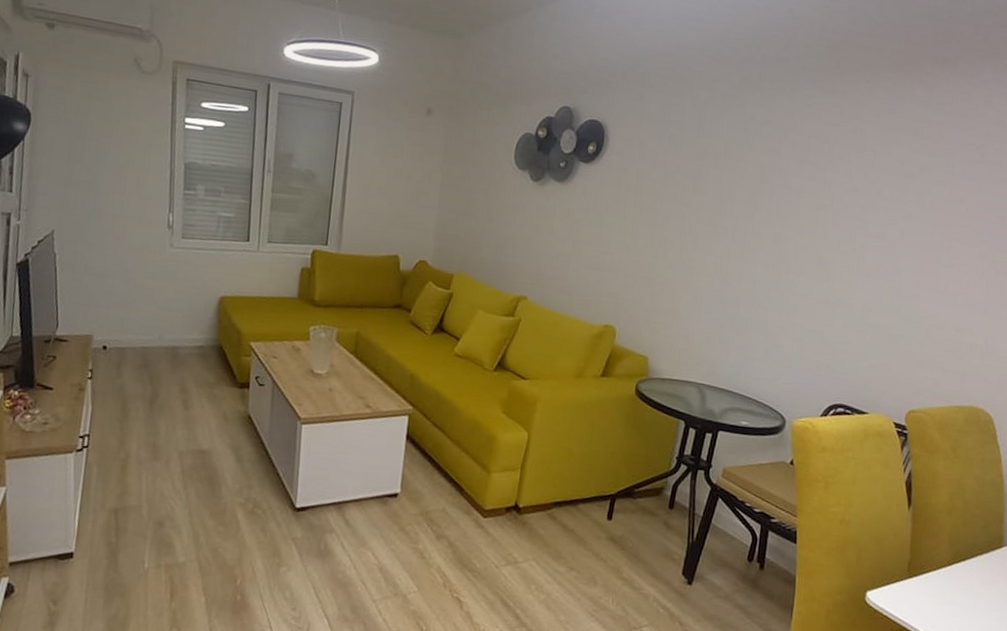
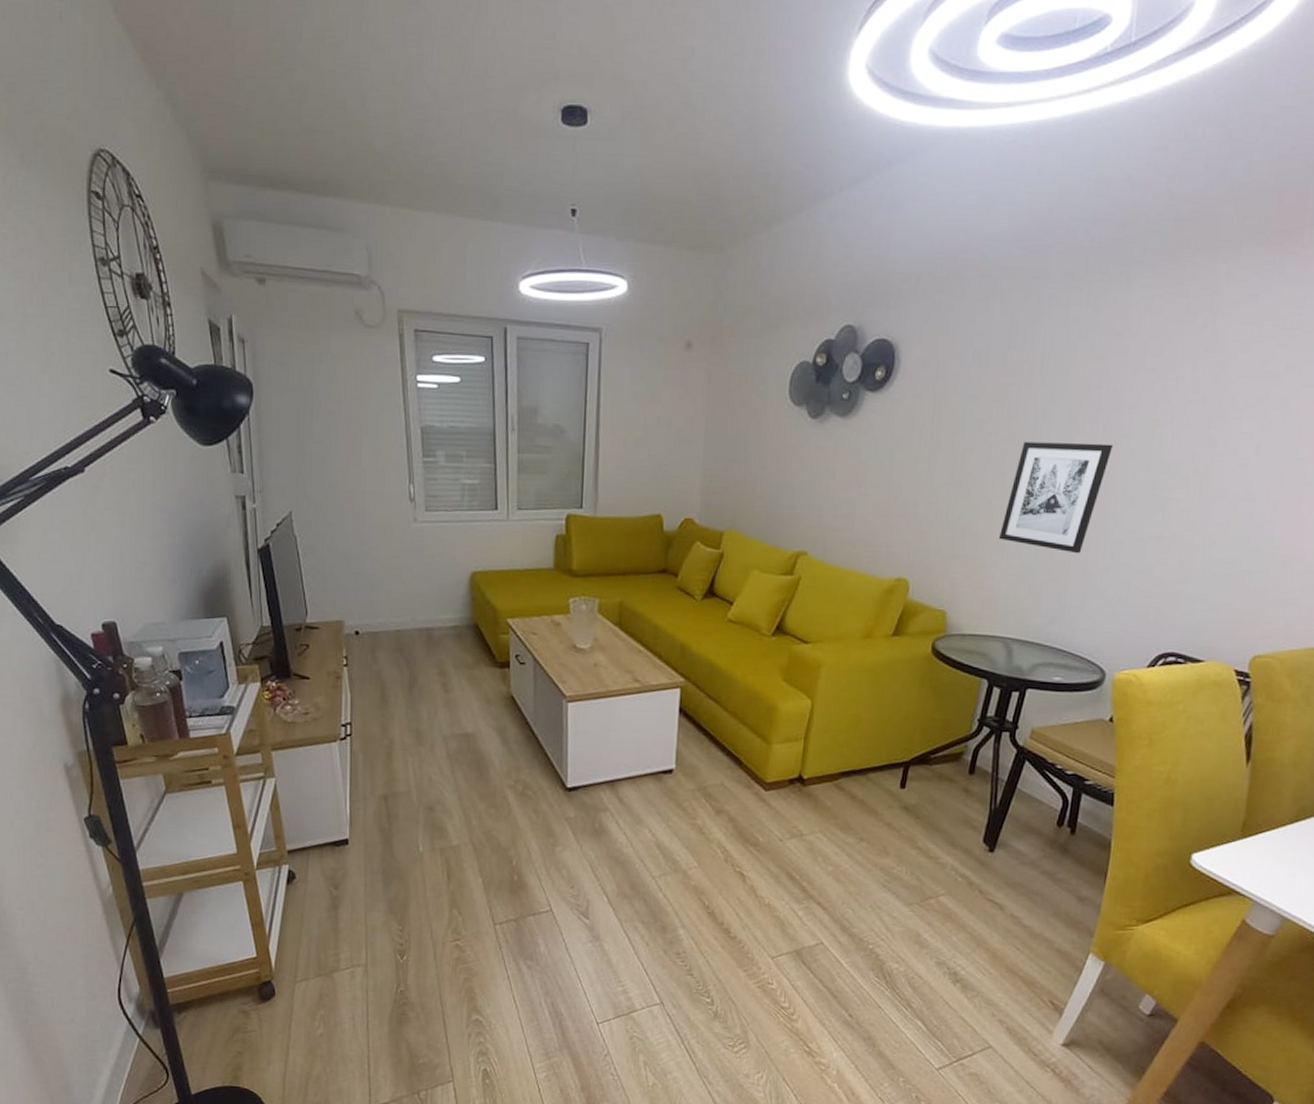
wall art: none [692,214,786,313] -> present [998,441,1114,554]

